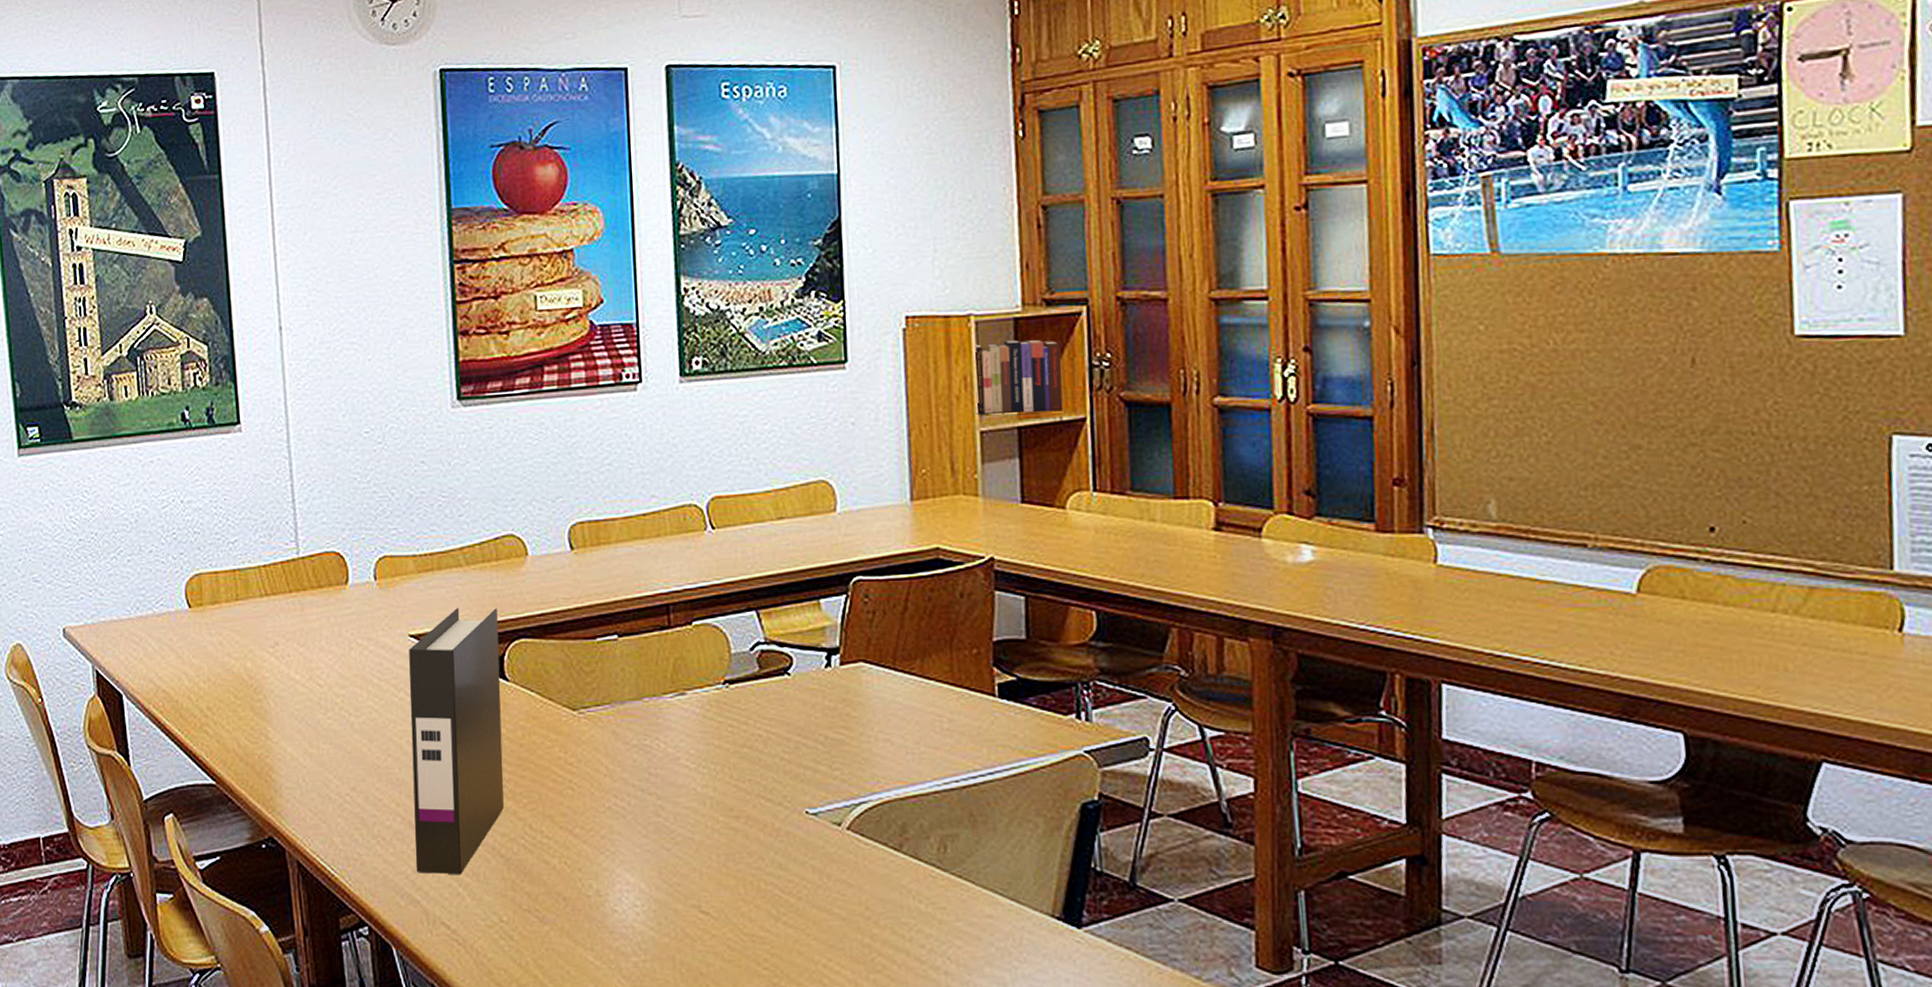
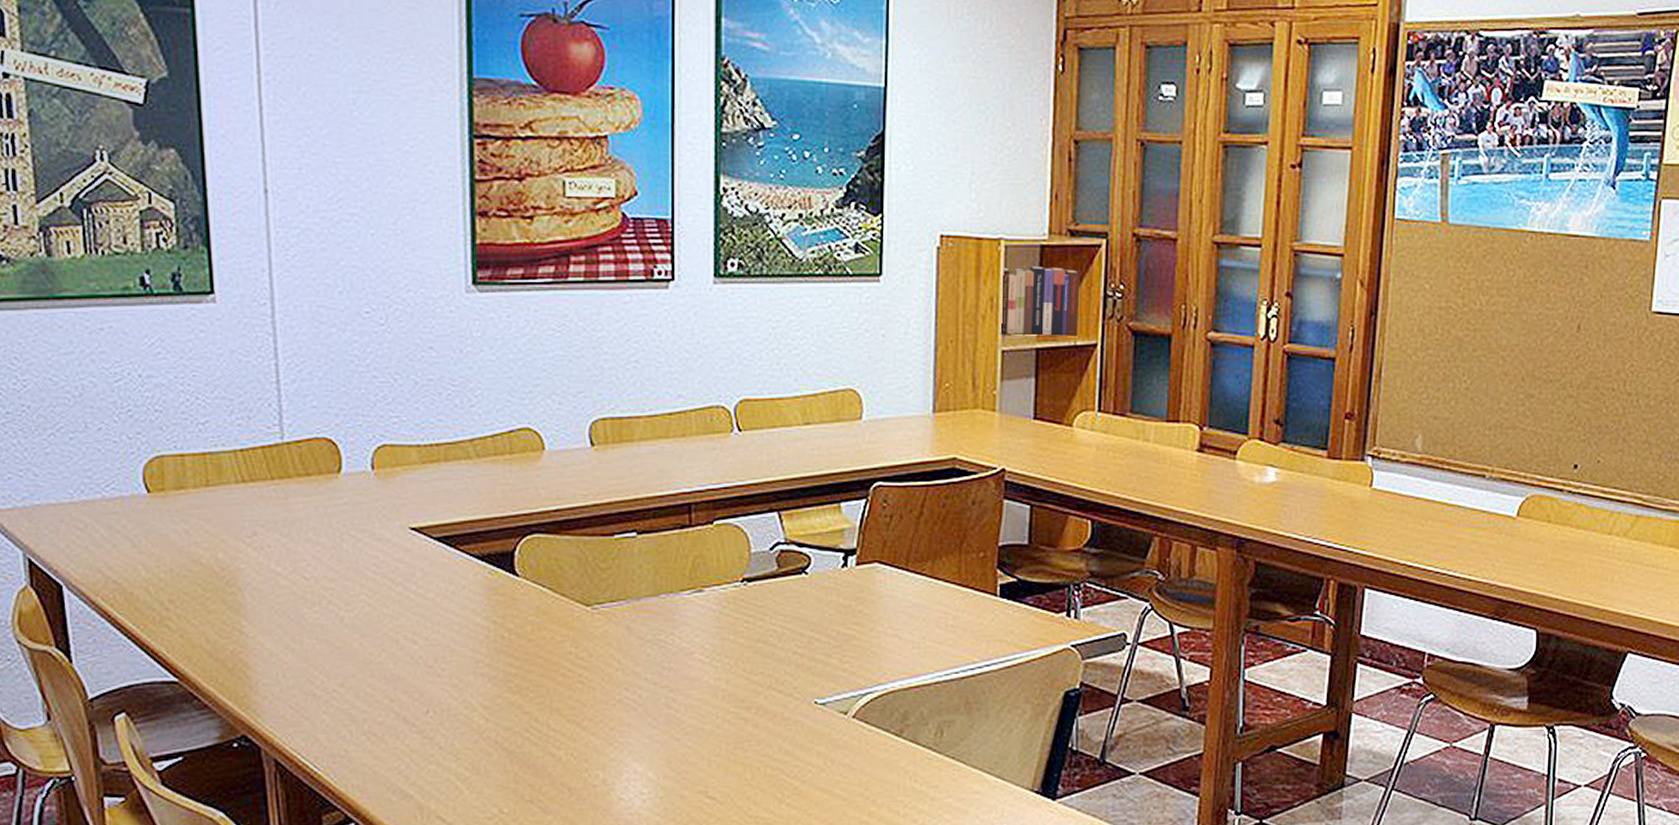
binder: present [409,607,504,874] -> none [408,500,510,769]

